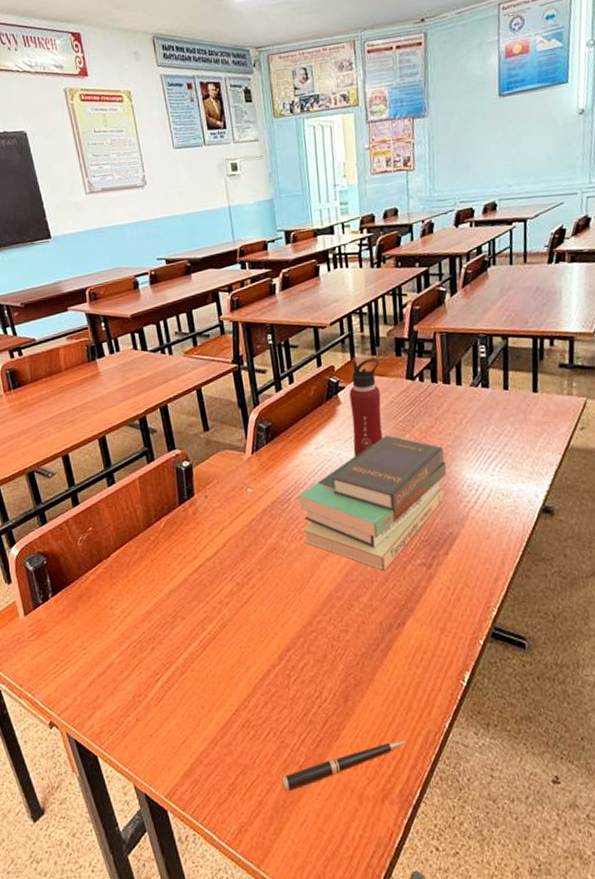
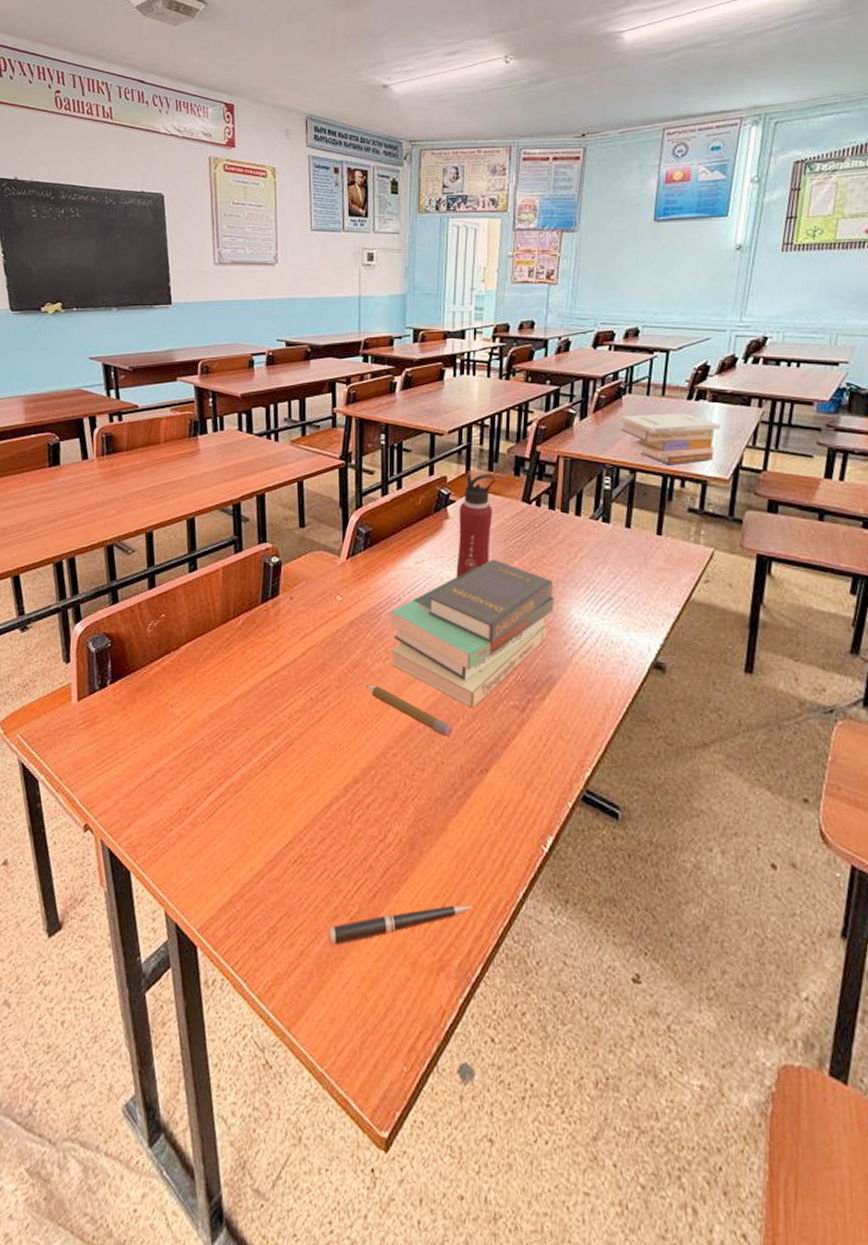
pencil: none [285,564,370,600] -> present [366,685,453,737]
books: none [487,276,581,327] -> present [620,412,721,465]

